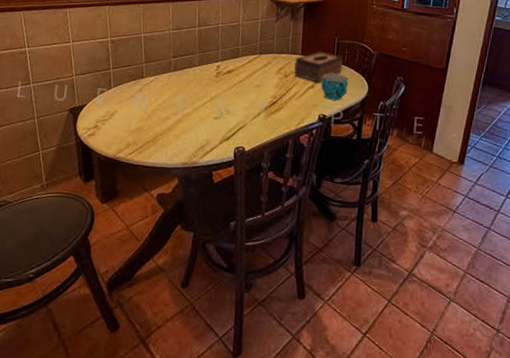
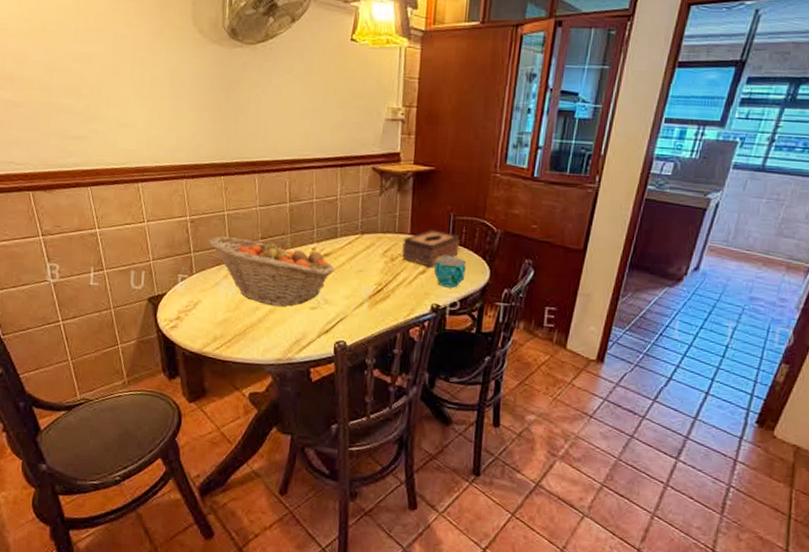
fruit basket: none [126,55,236,117] -> present [208,236,335,307]

